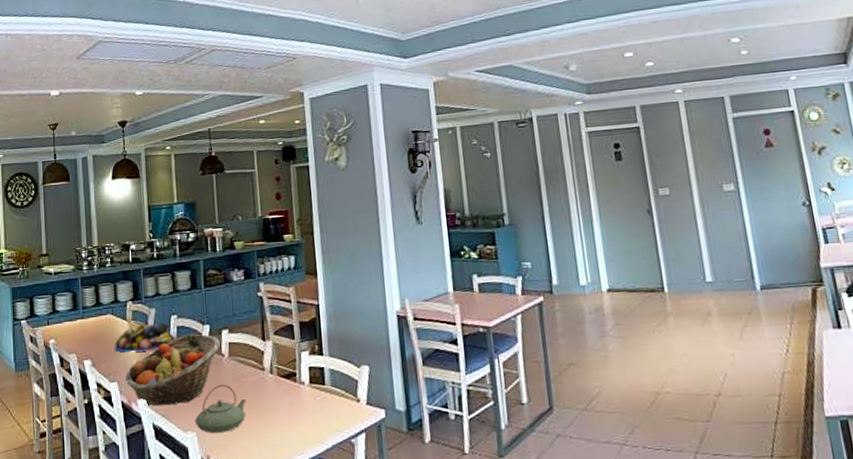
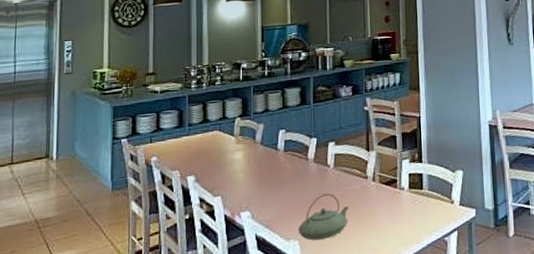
fruit bowl: present [115,321,175,353] -> none [221,136,282,167]
fruit basket: present [125,333,220,406] -> none [229,146,326,217]

